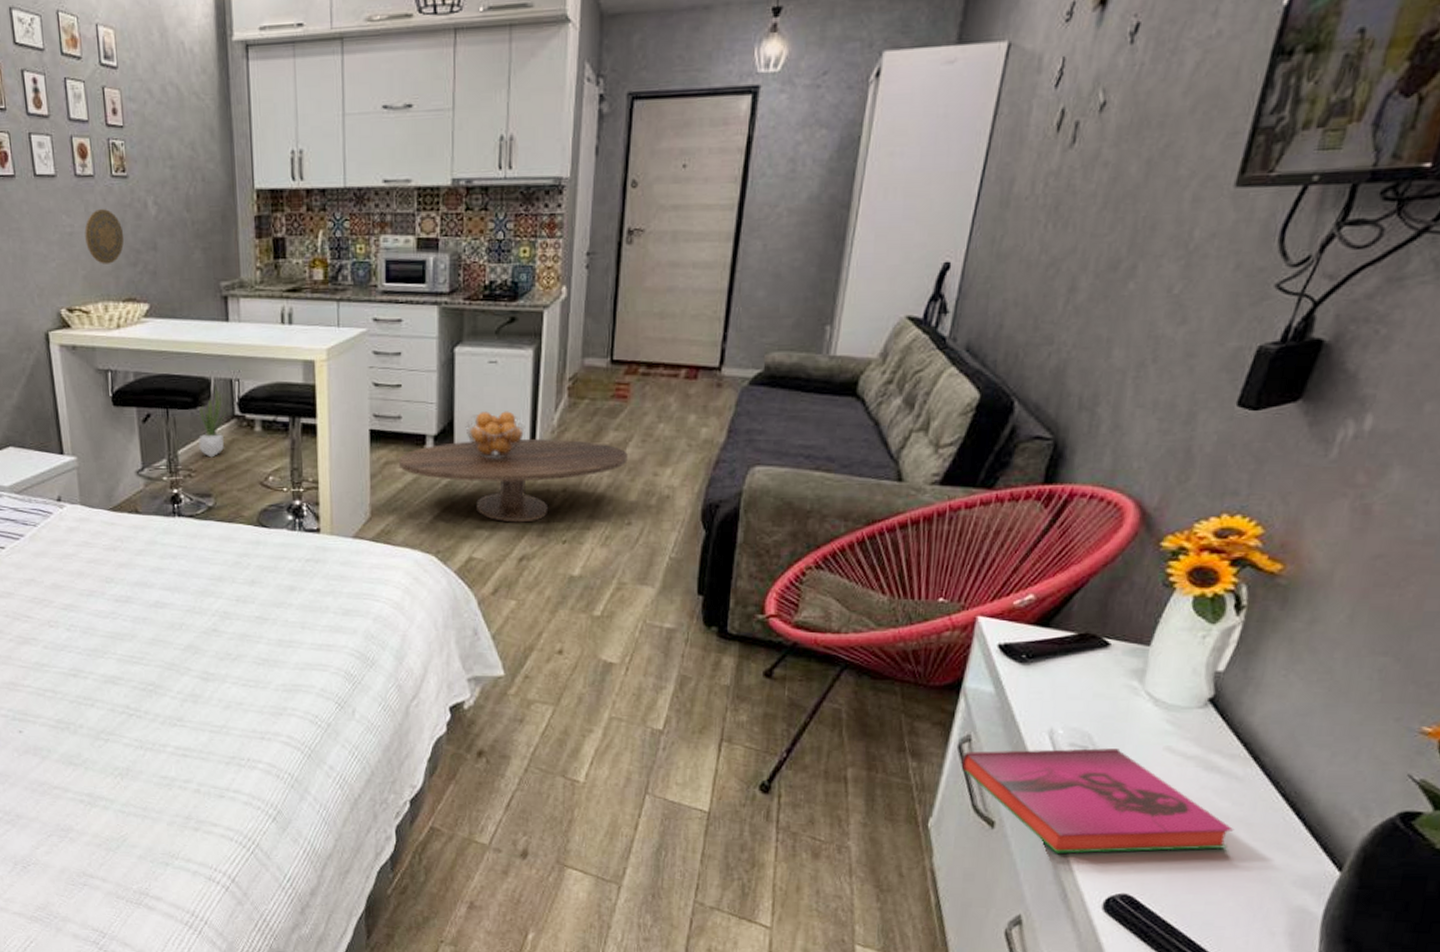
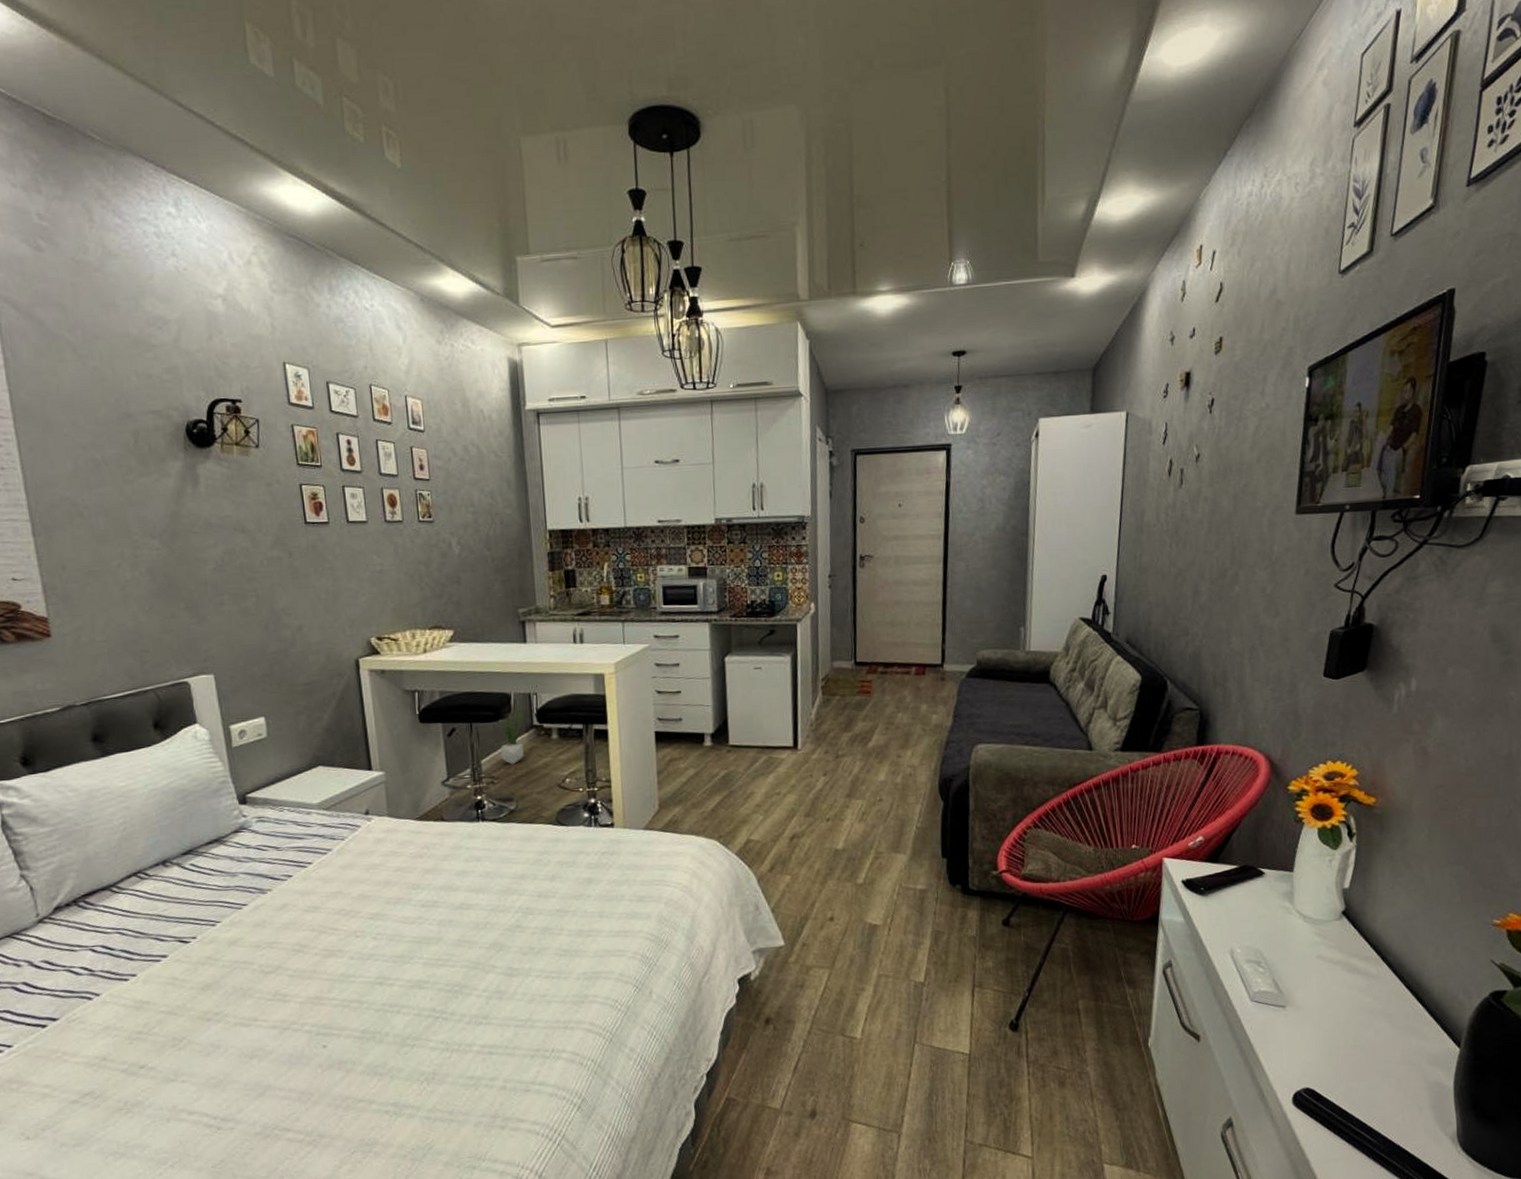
decorative plate: present [84,209,125,264] -> none [394,549,431,597]
coffee table: present [398,438,628,523] -> none [681,731,875,806]
fruit basket: present [465,411,525,459] -> none [737,709,789,751]
hardback book: present [961,748,1234,854] -> none [1167,961,1378,1058]

